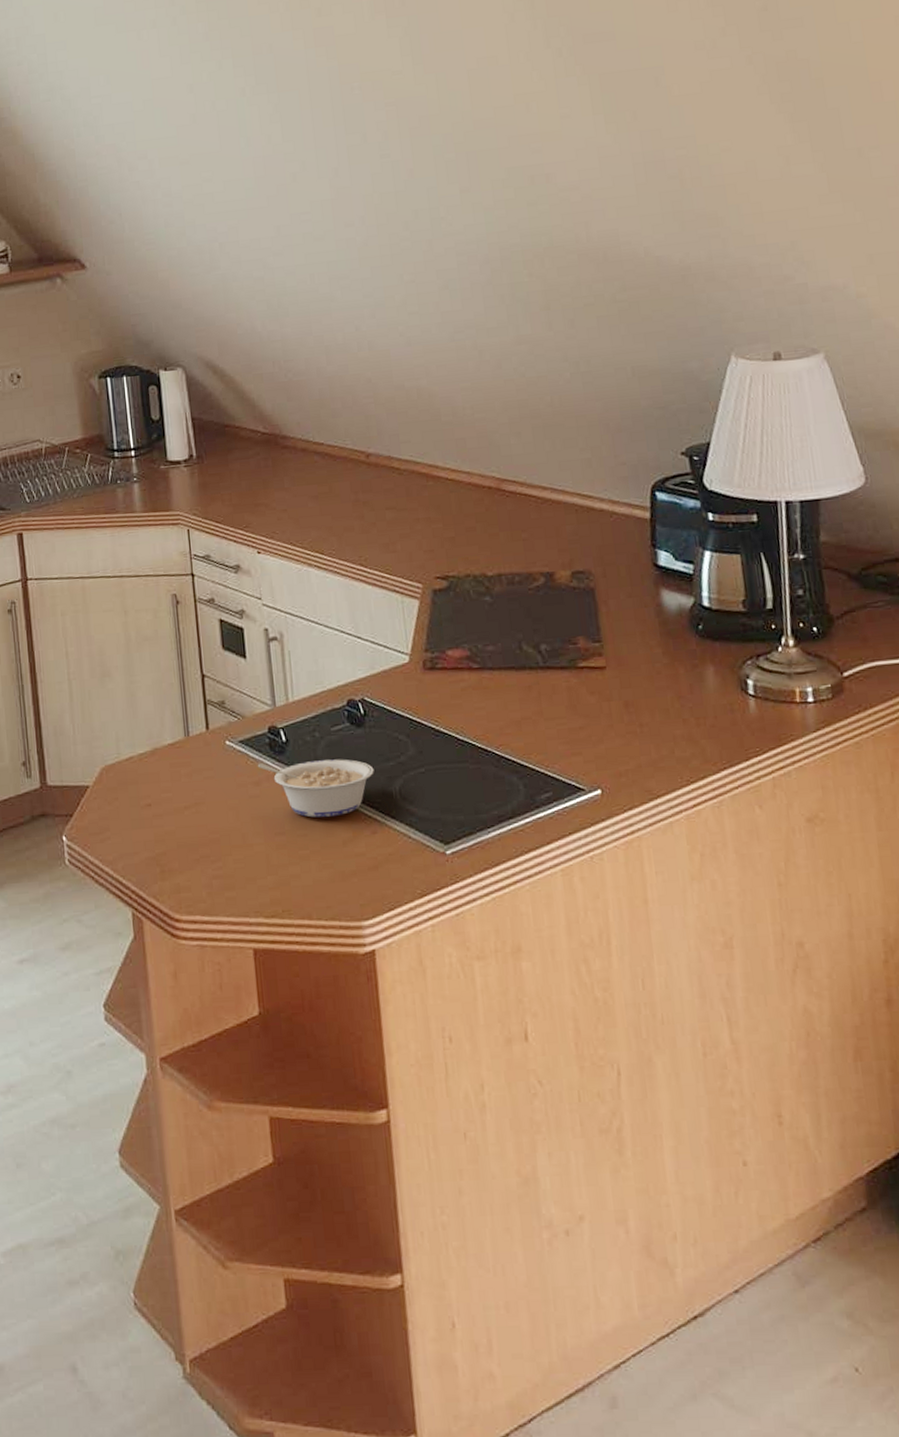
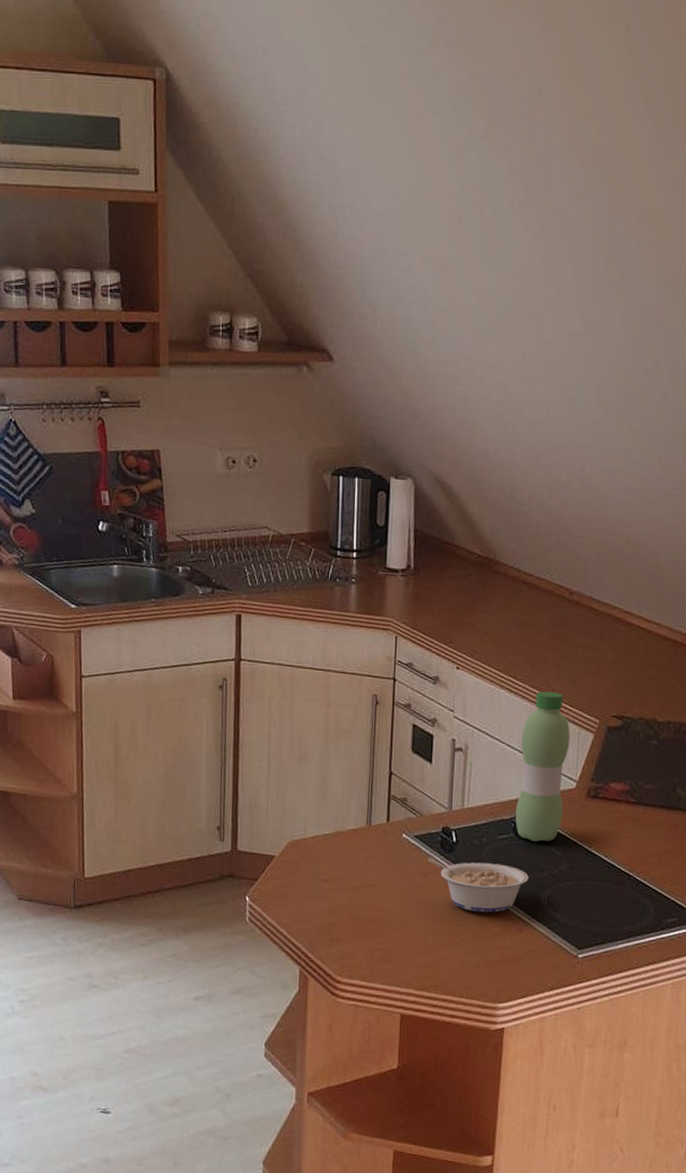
water bottle: none [339,561,400,728] -> present [515,691,570,842]

